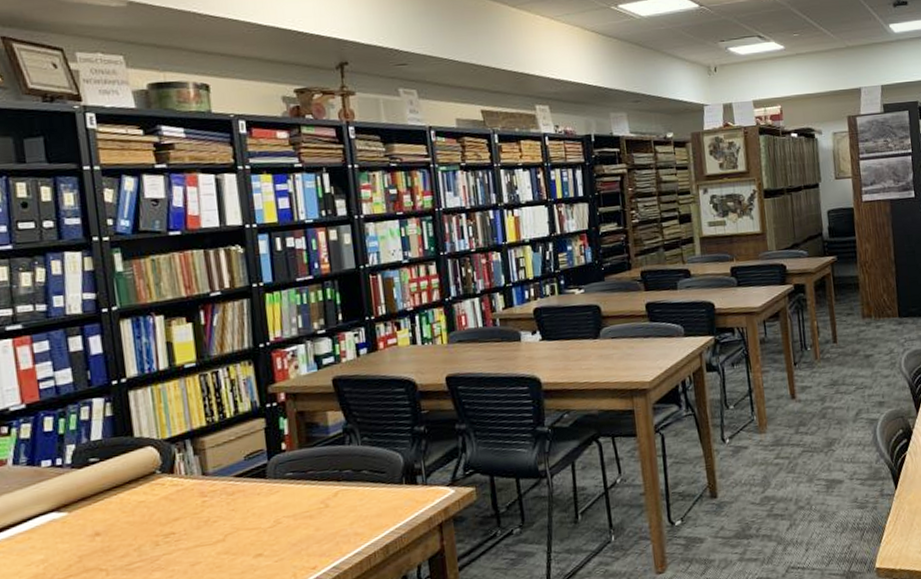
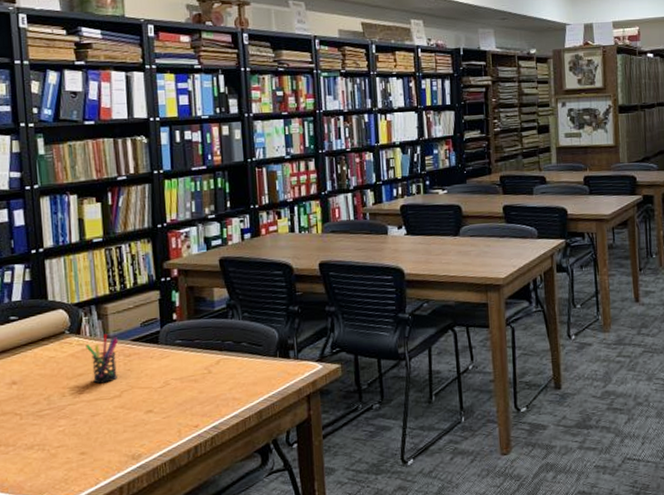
pen holder: none [181,471,220,528] -> present [85,334,119,384]

